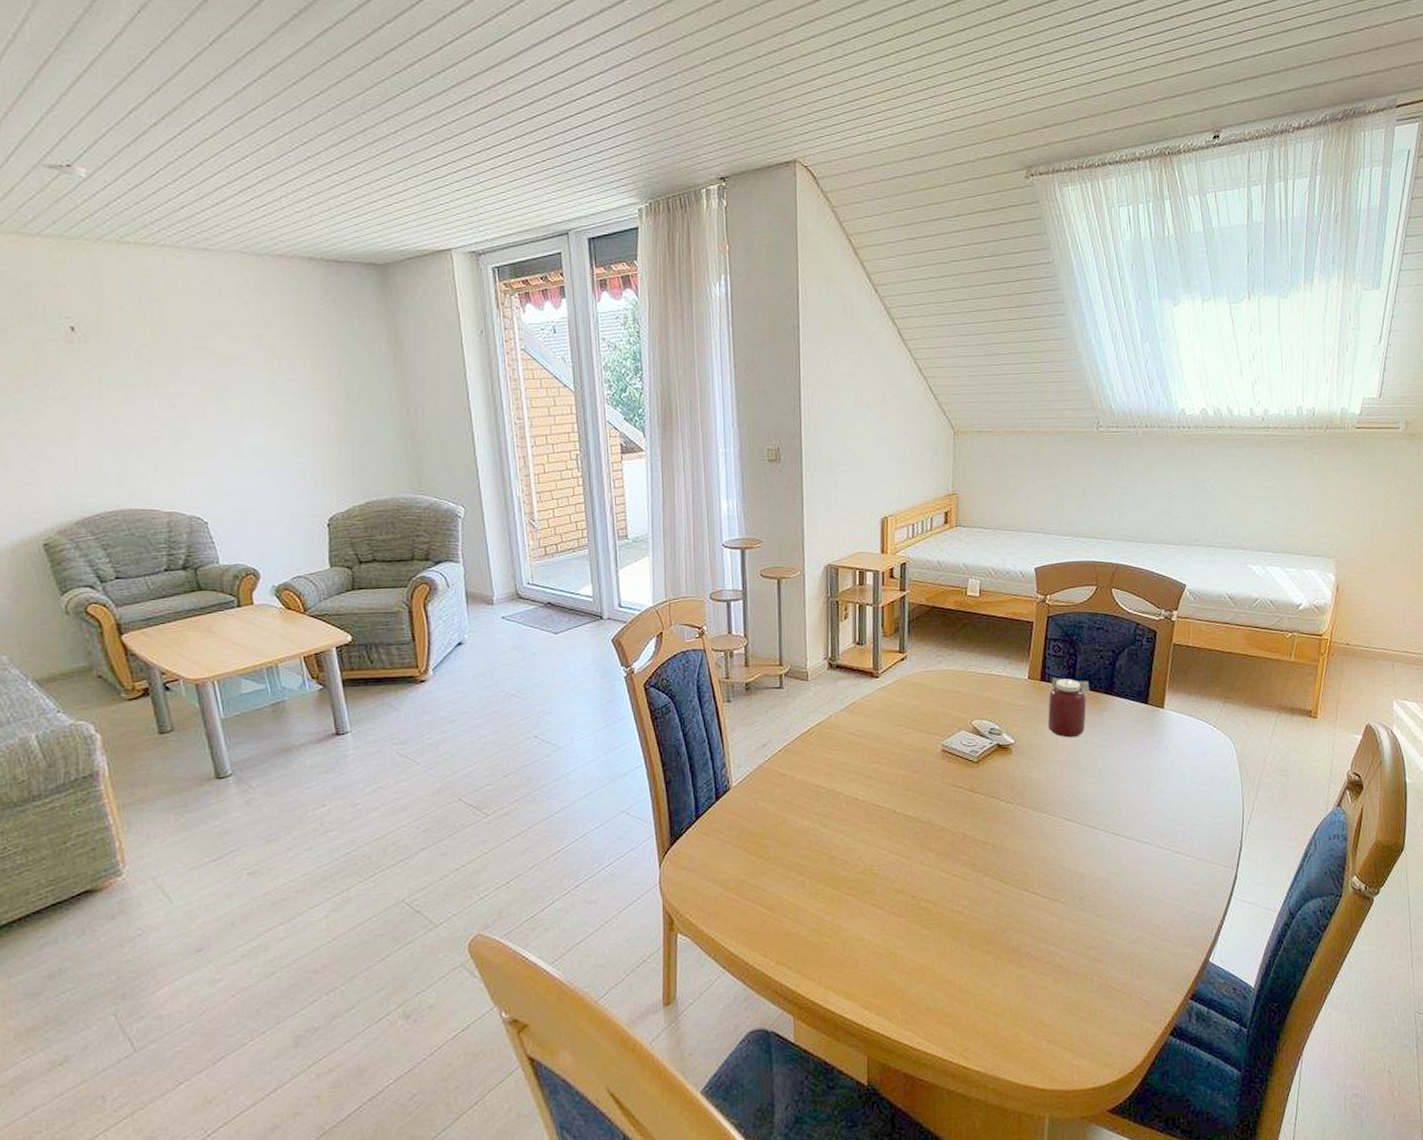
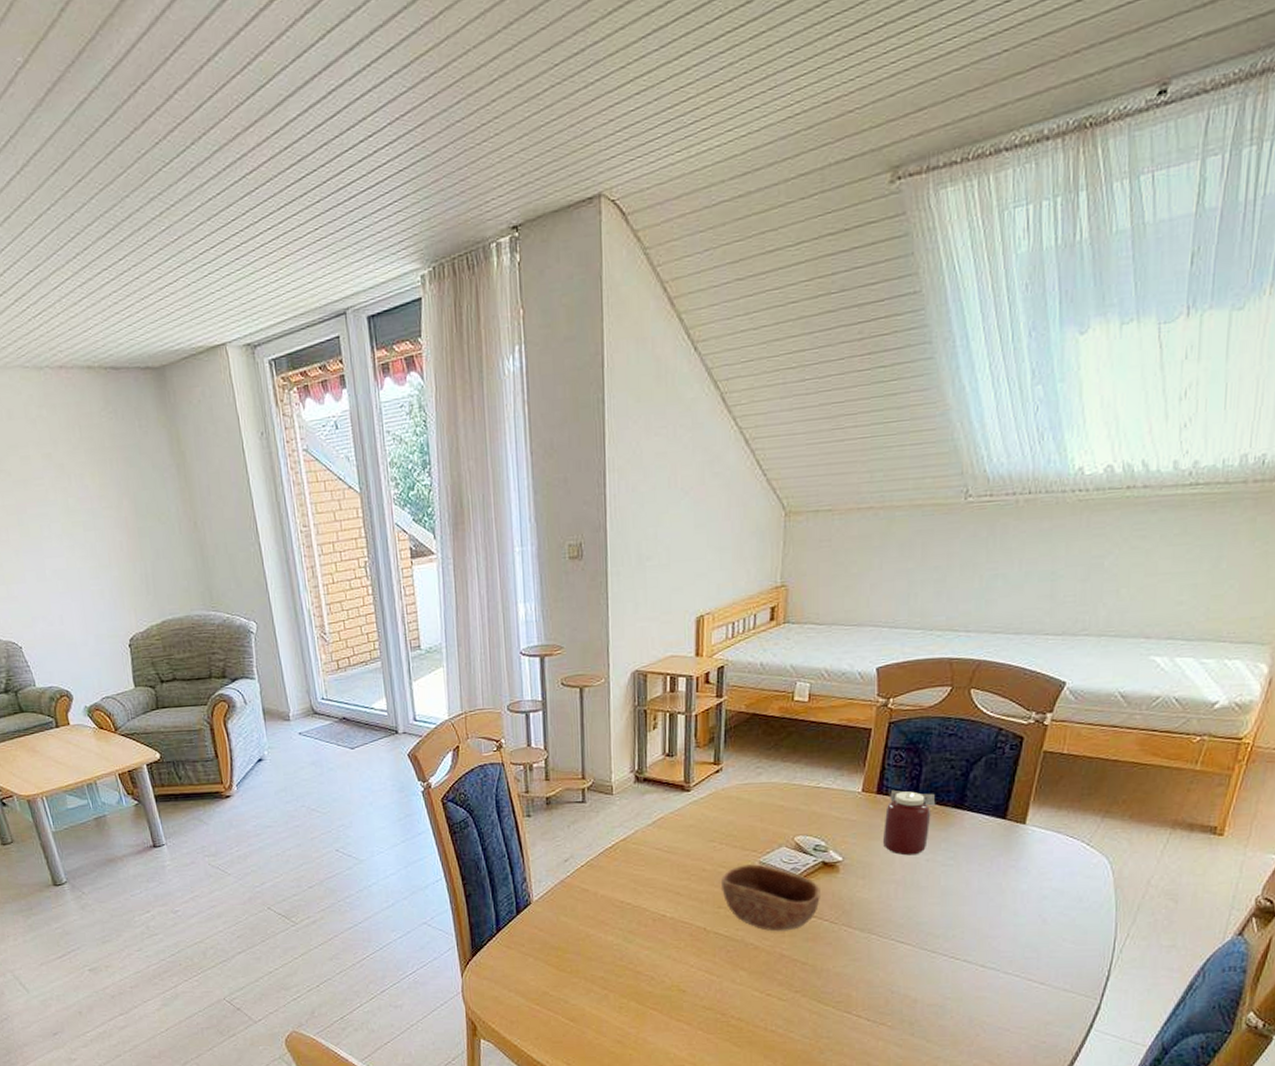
bowl: none [909,746,997,813] -> present [722,863,820,932]

